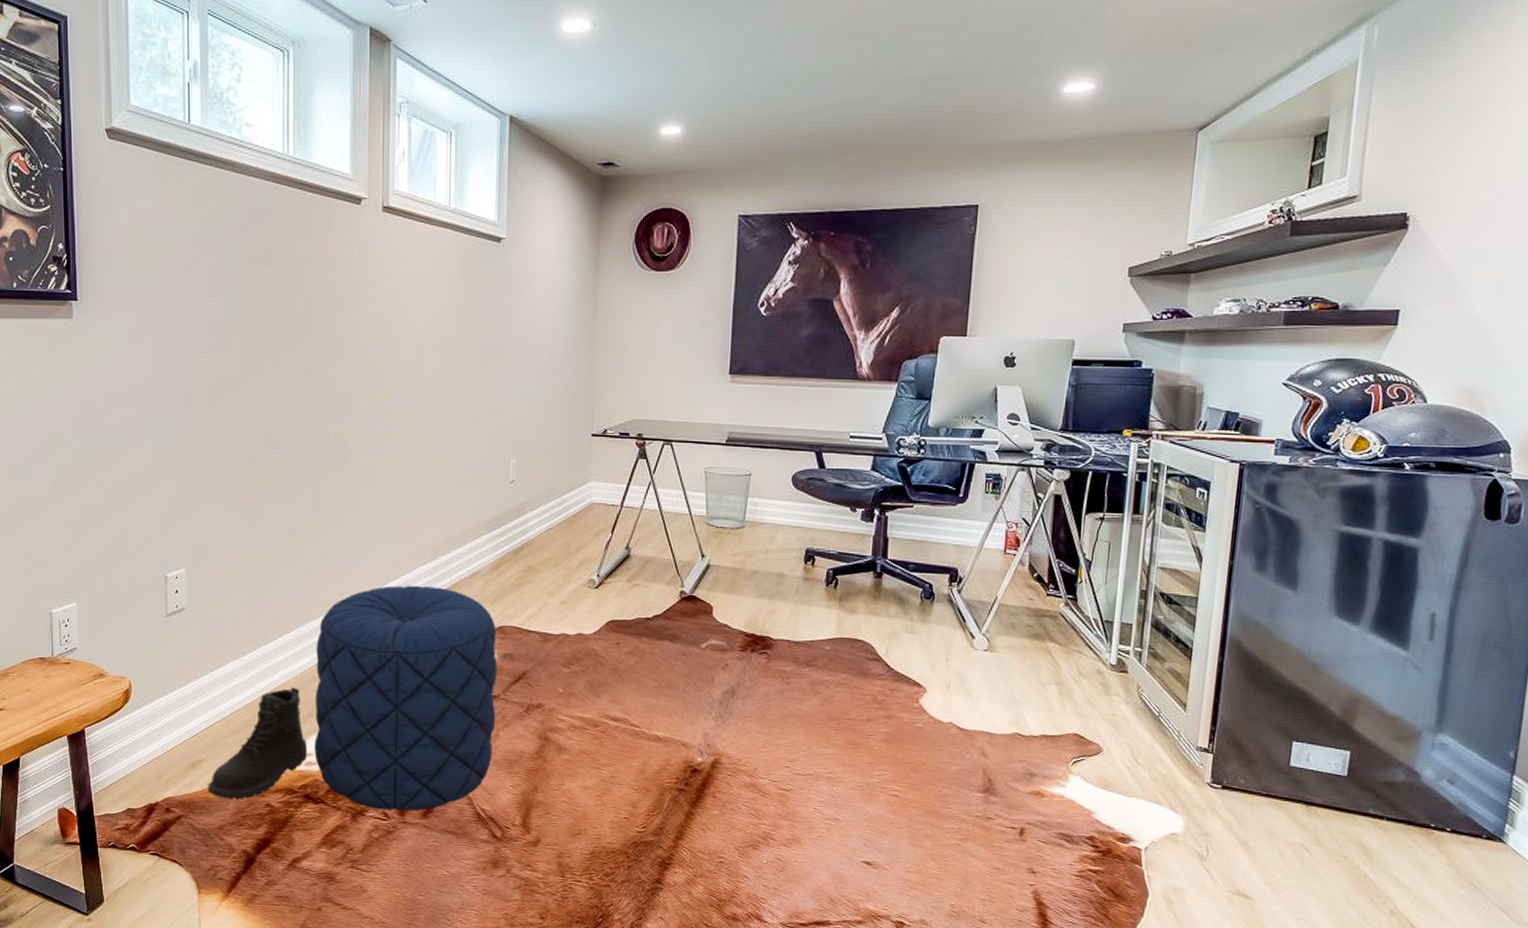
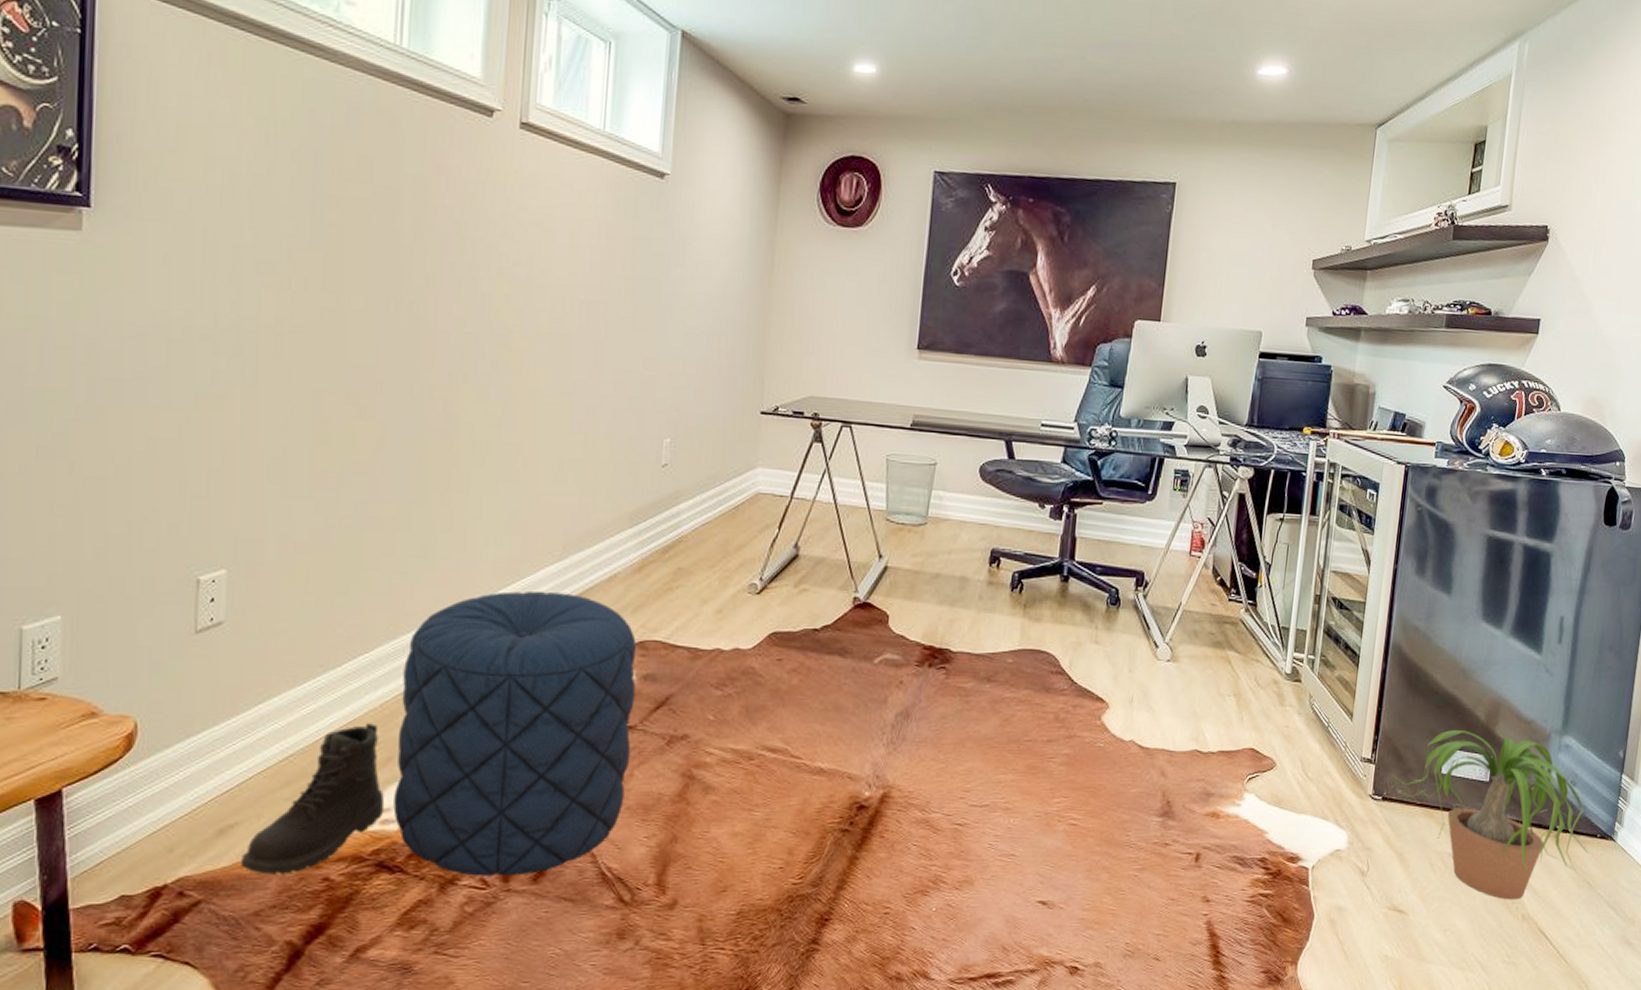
potted plant: none [1234,724,1475,895] -> present [1394,730,1591,900]

